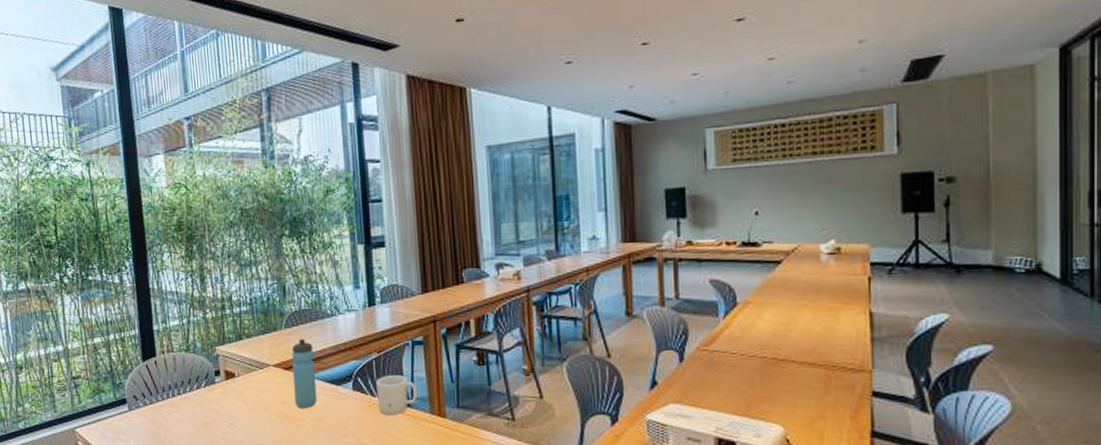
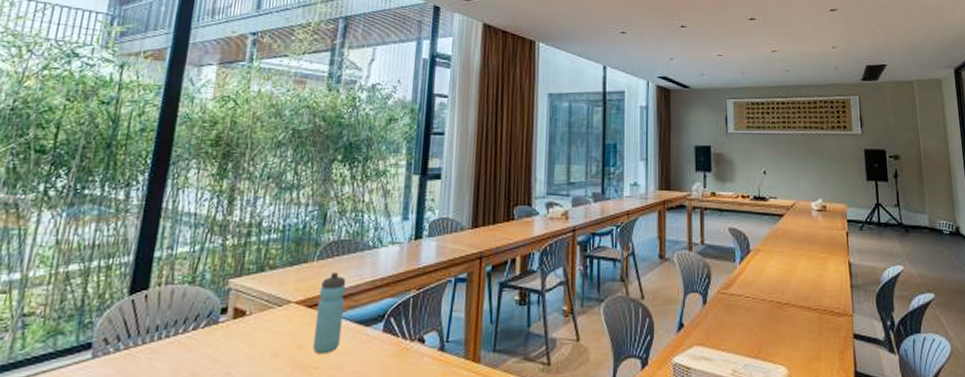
mug: present [376,375,418,415] -> none [408,315,454,360]

